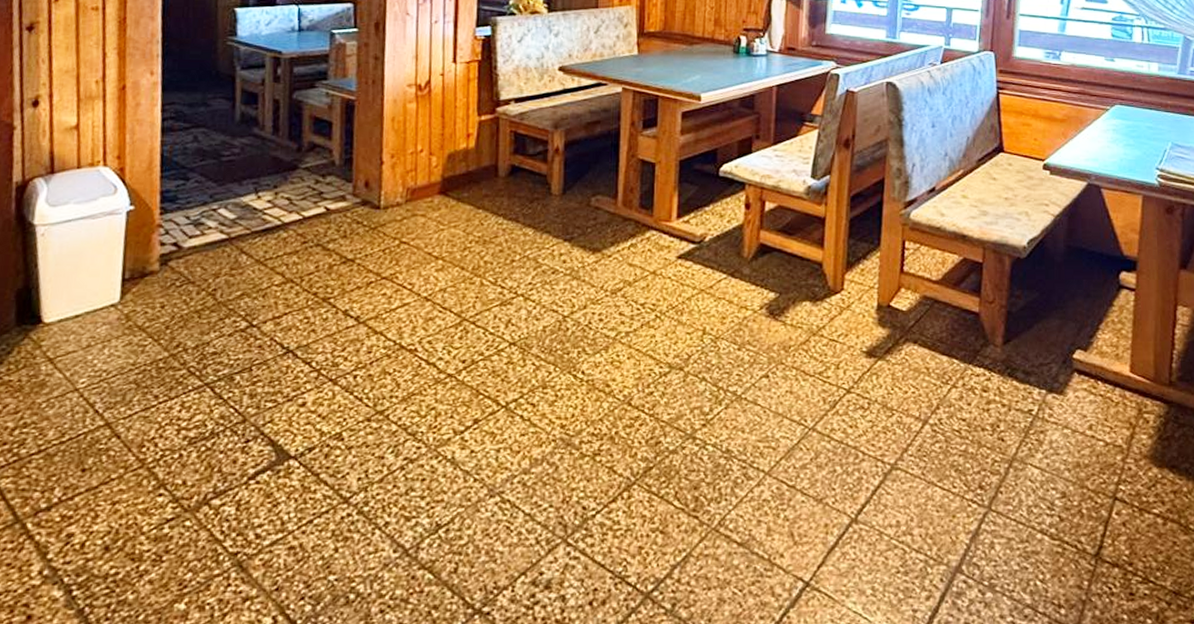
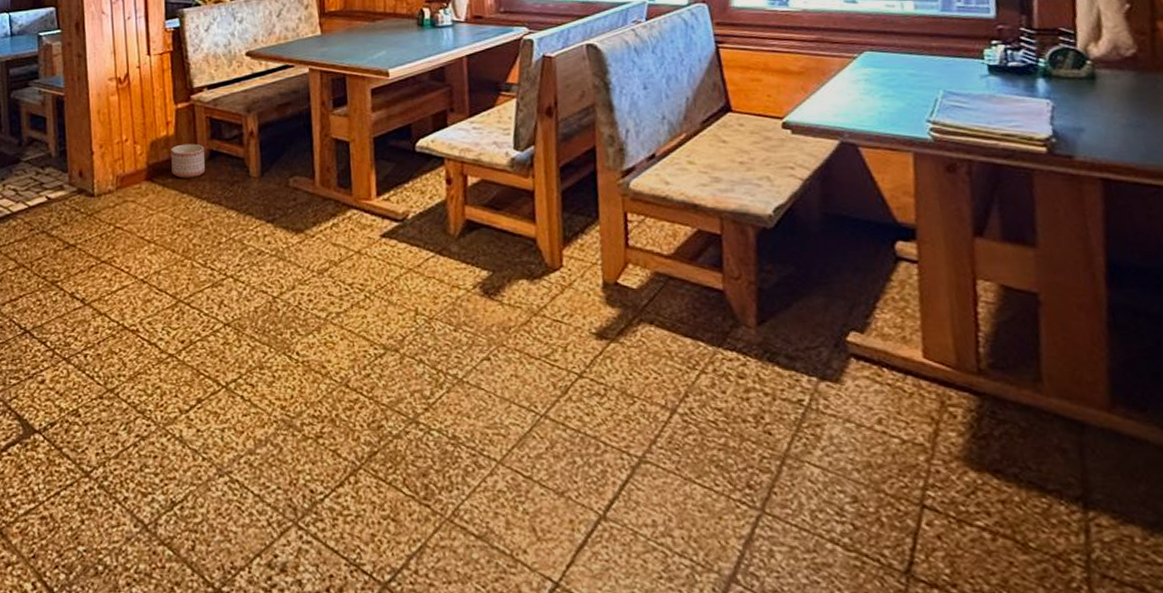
planter: none [468,158,505,193] -> present [171,143,205,178]

